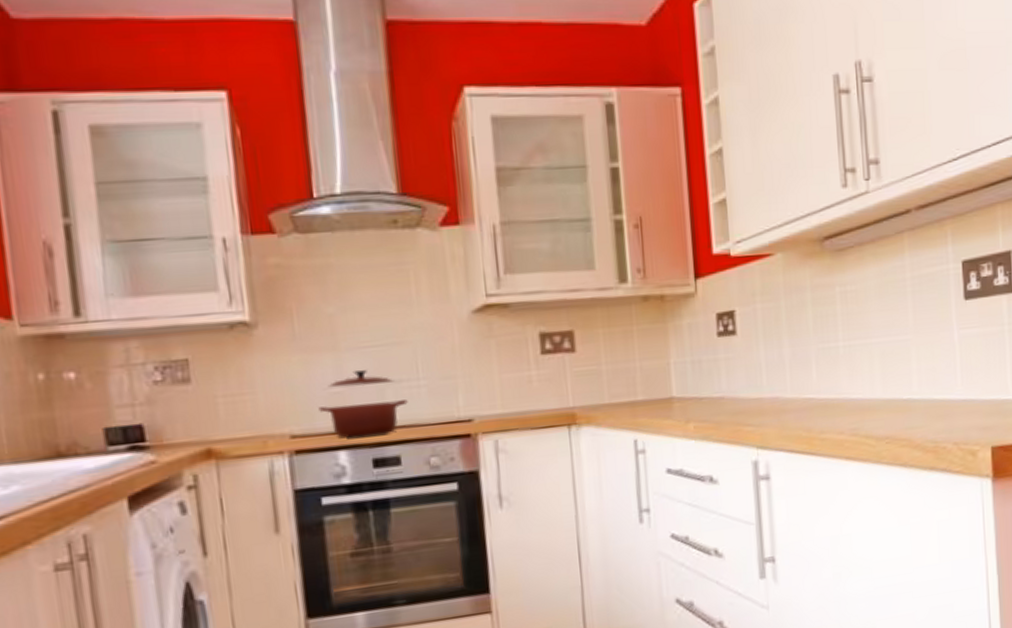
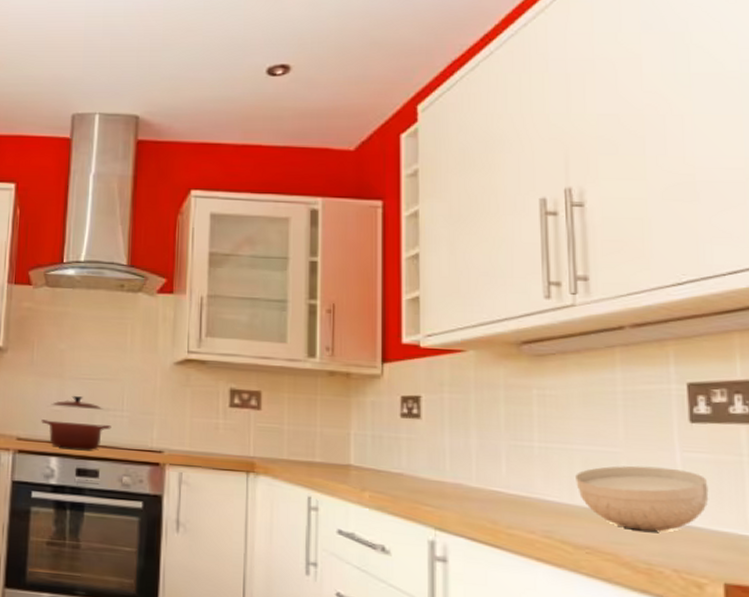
bowl: none [875,347,980,413] -> present [575,465,709,532]

